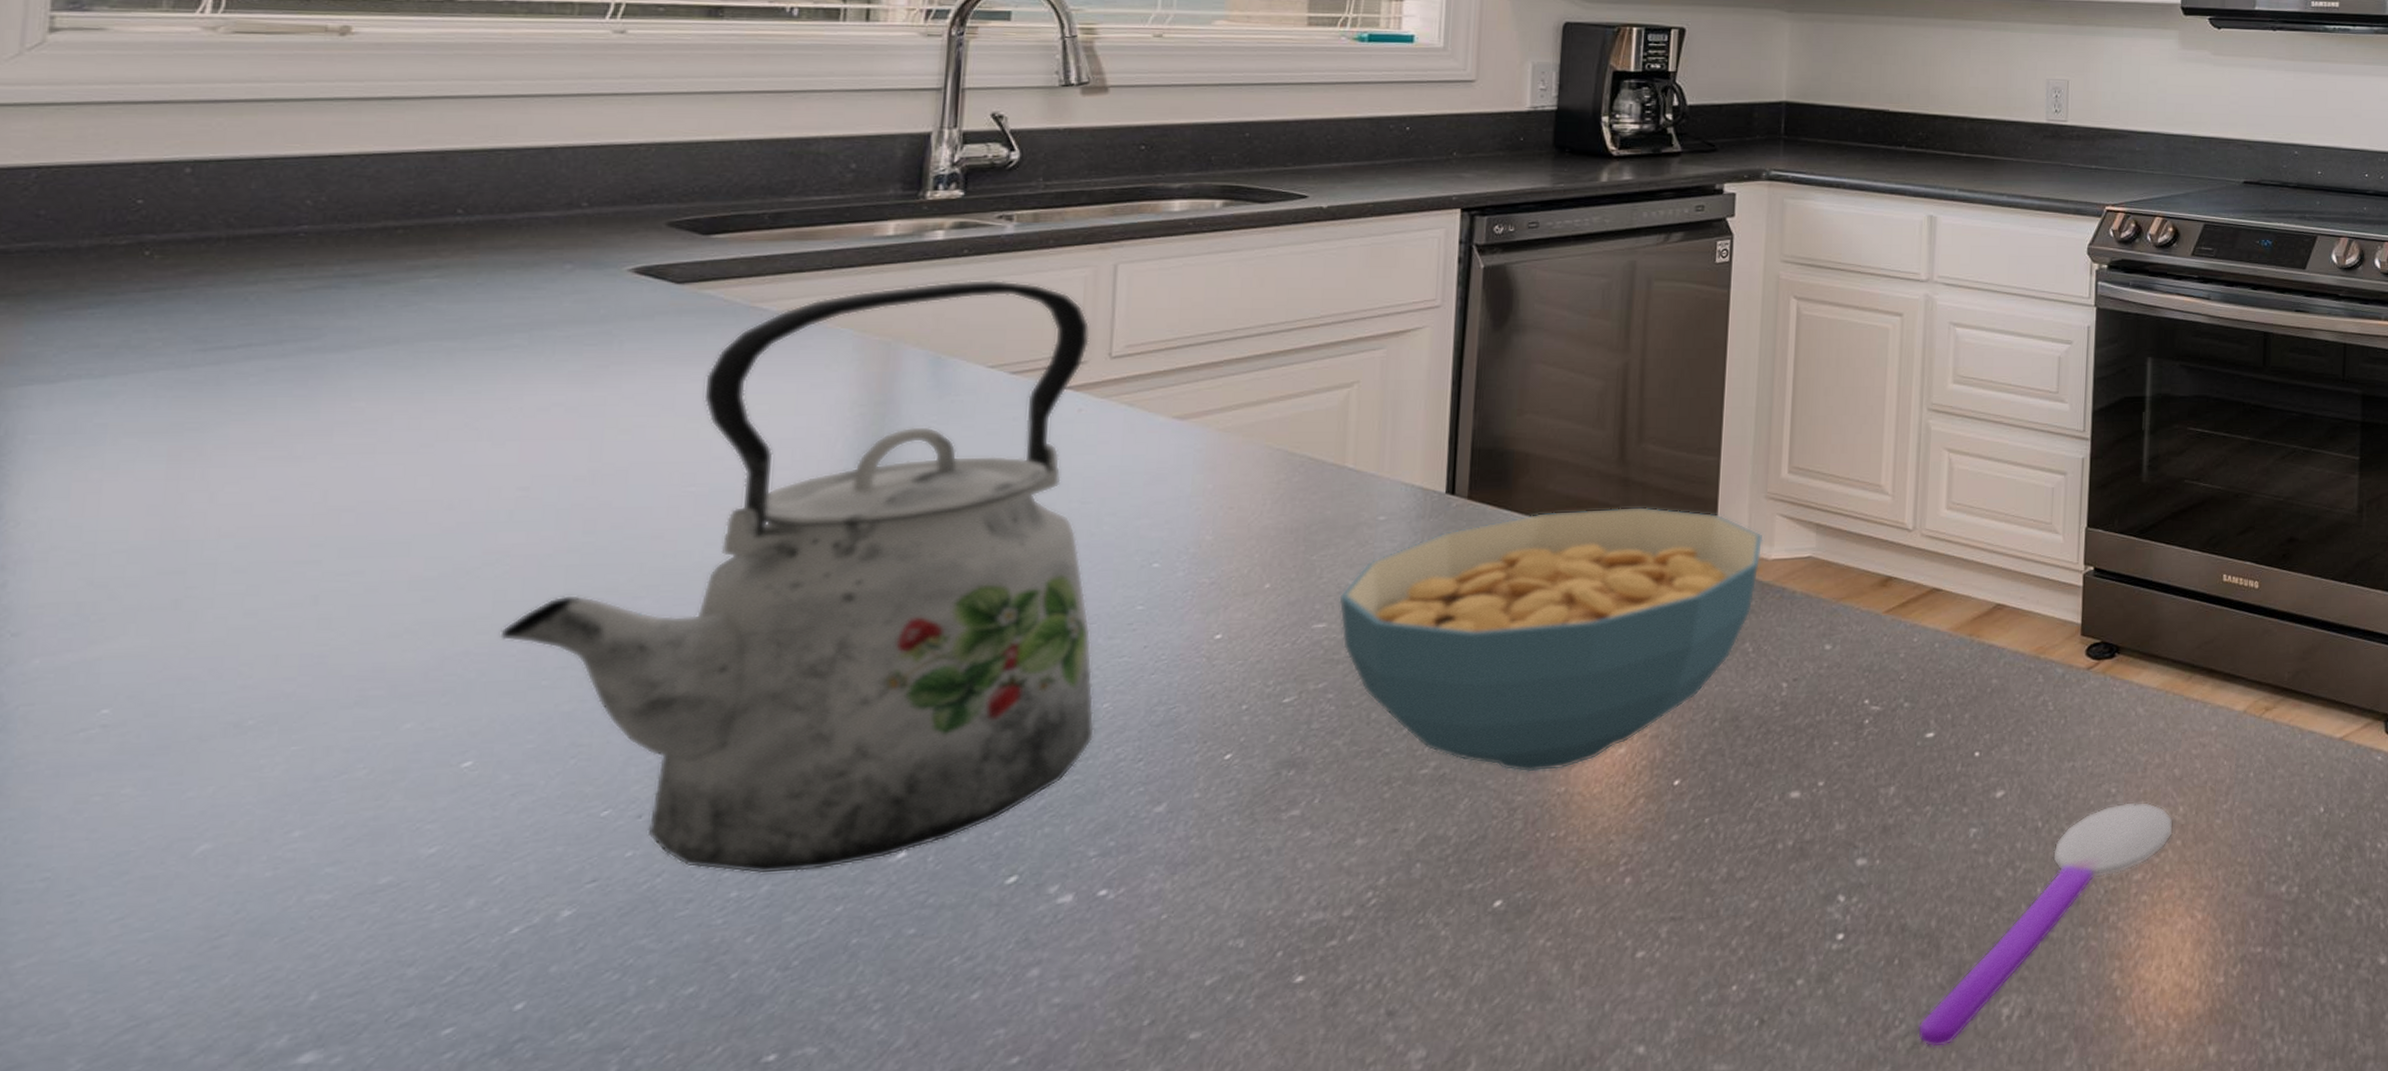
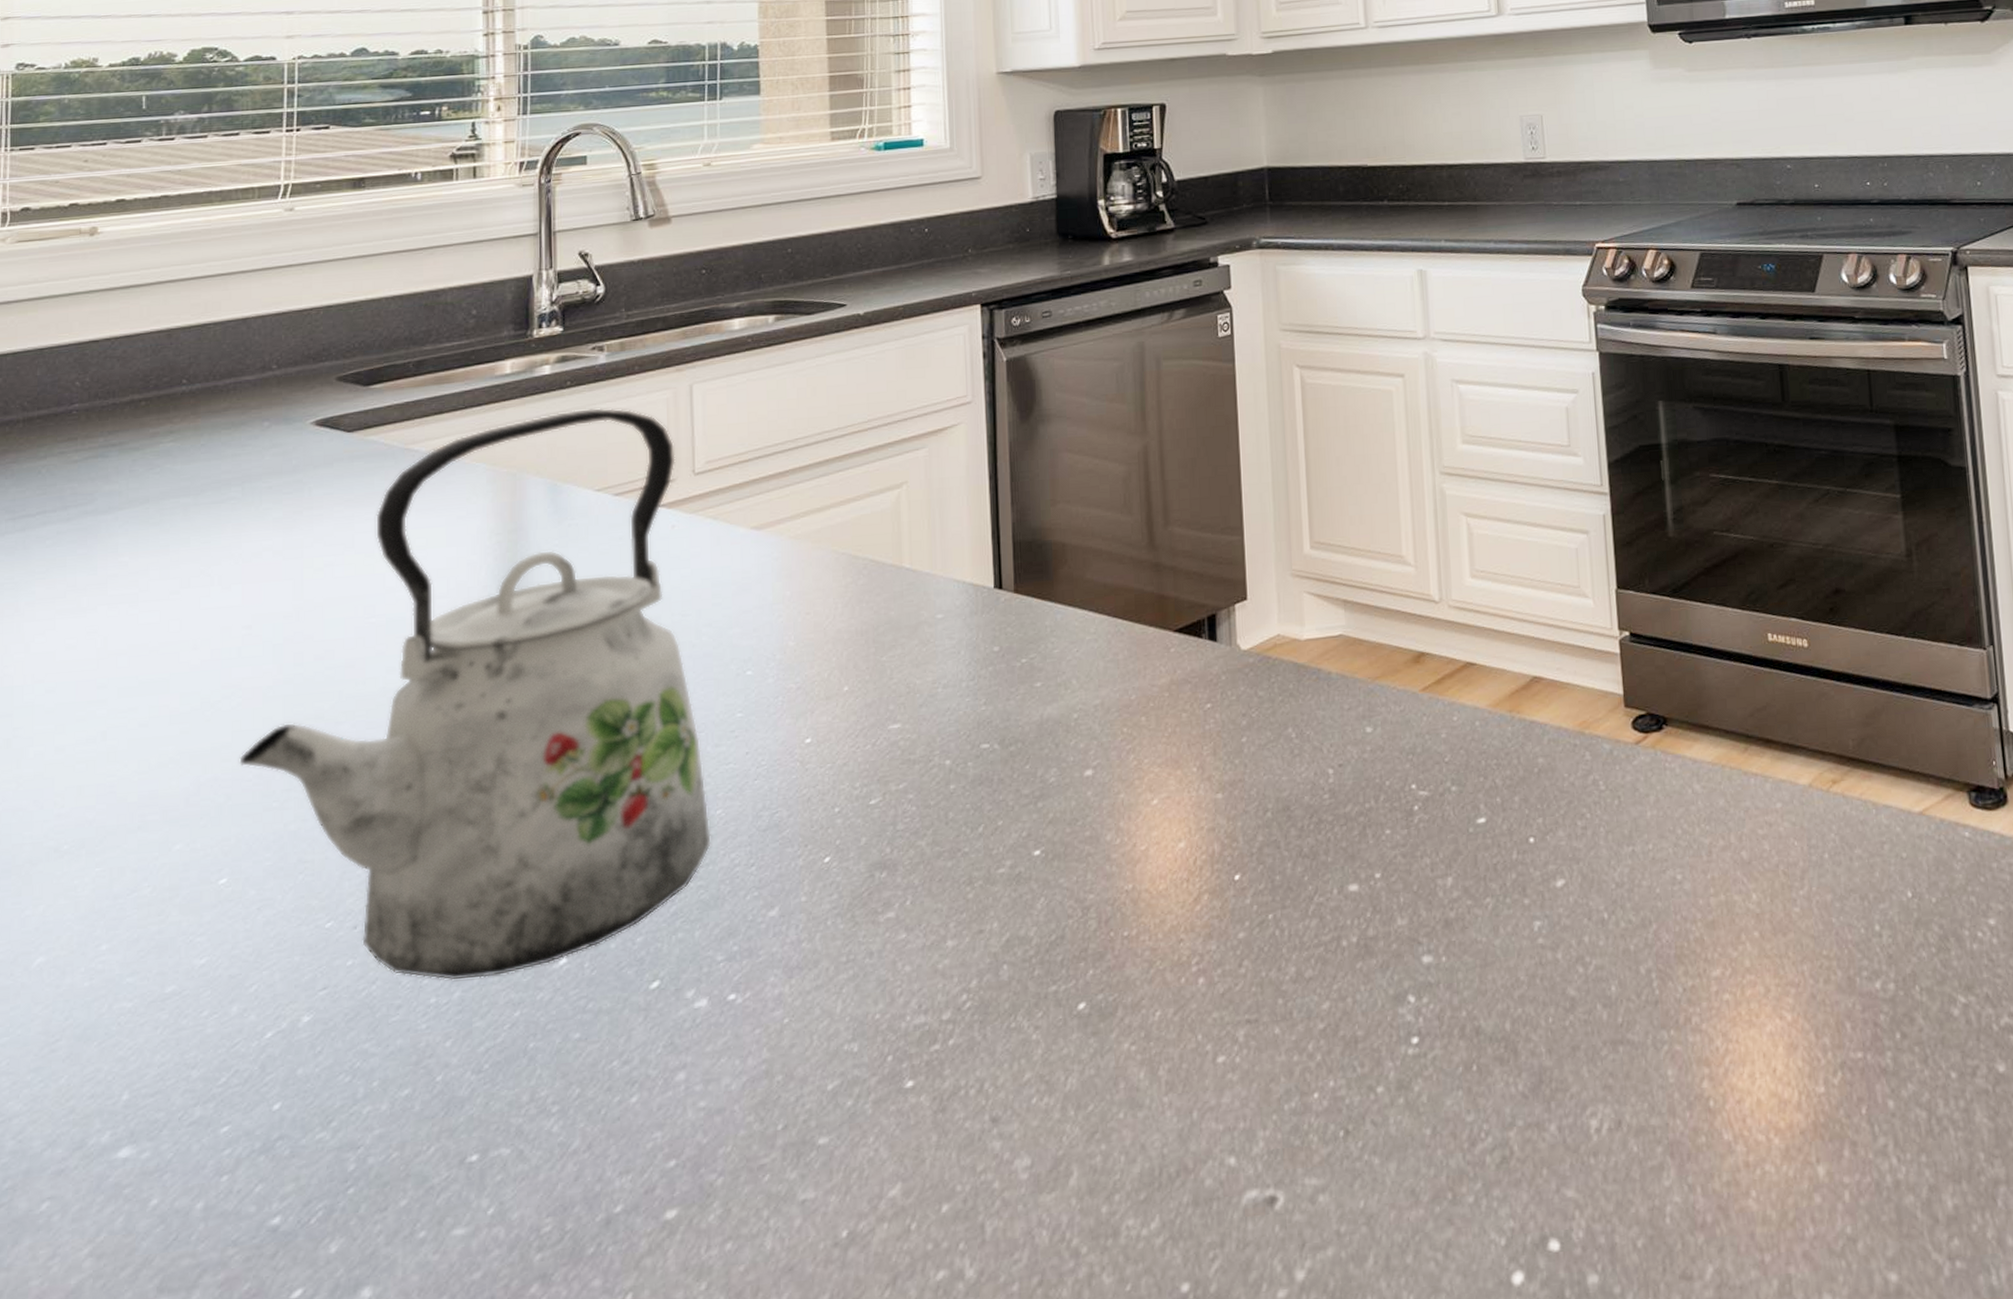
cereal bowl: present [1339,506,1763,773] -> none [909,591,1294,870]
spoon: present [1918,802,2174,1047] -> none [1505,889,1749,1162]

